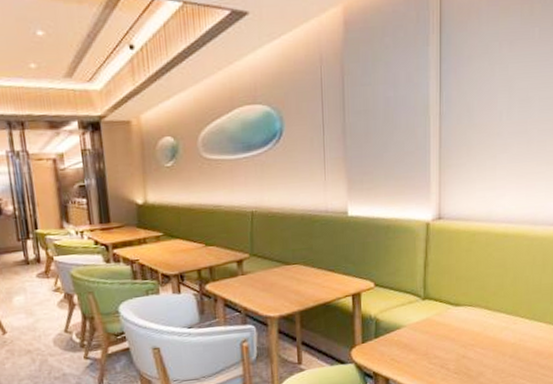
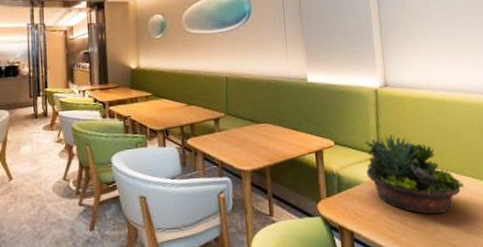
succulent planter: none [409,274,517,358] -> present [364,134,465,215]

